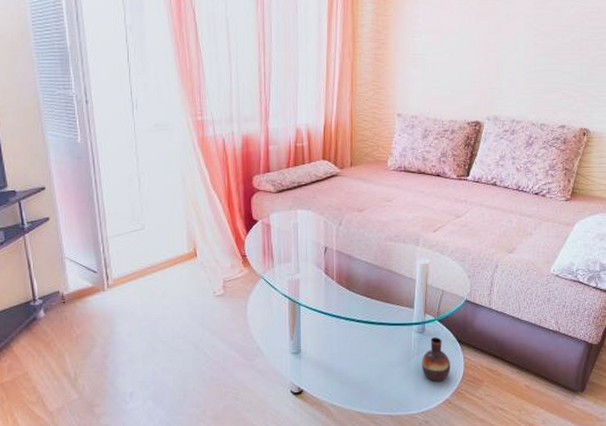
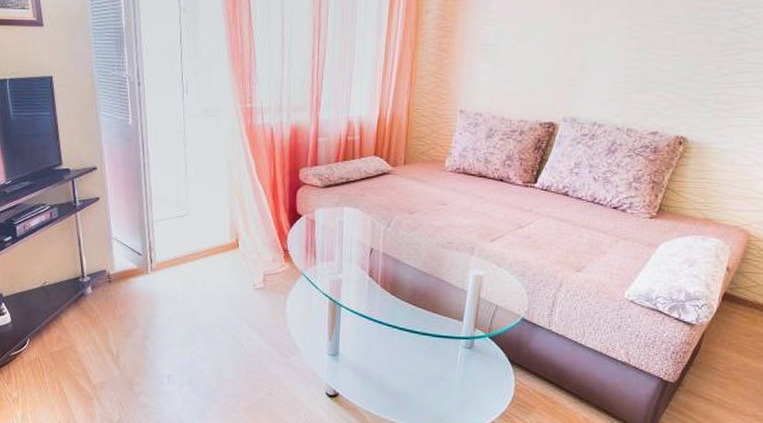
vase: present [421,337,450,381] -> none [466,354,500,402]

